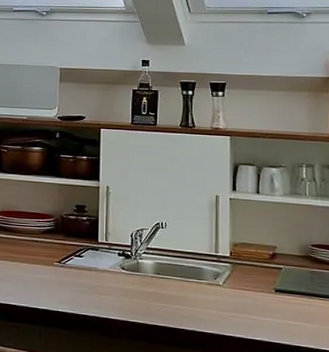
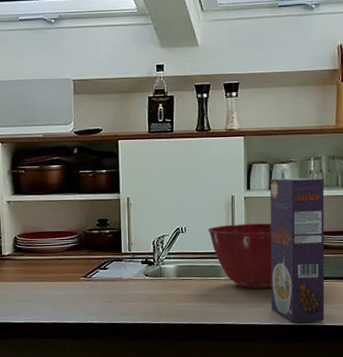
mixing bowl: none [190,225,259,299] -> present [208,223,272,288]
cereal box: none [257,182,320,344] -> present [270,178,325,322]

